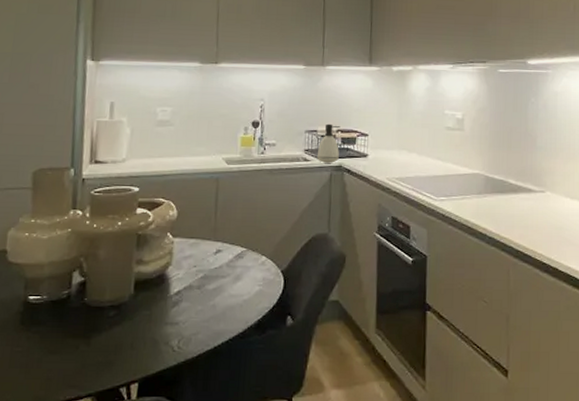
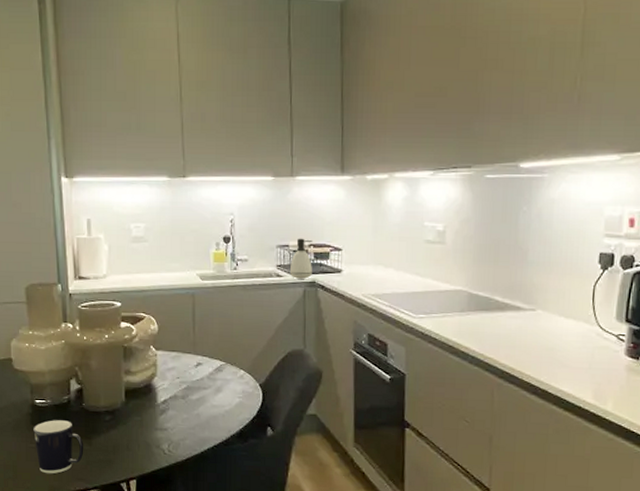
mug: none [21,317,81,382] -> present [33,419,84,474]

